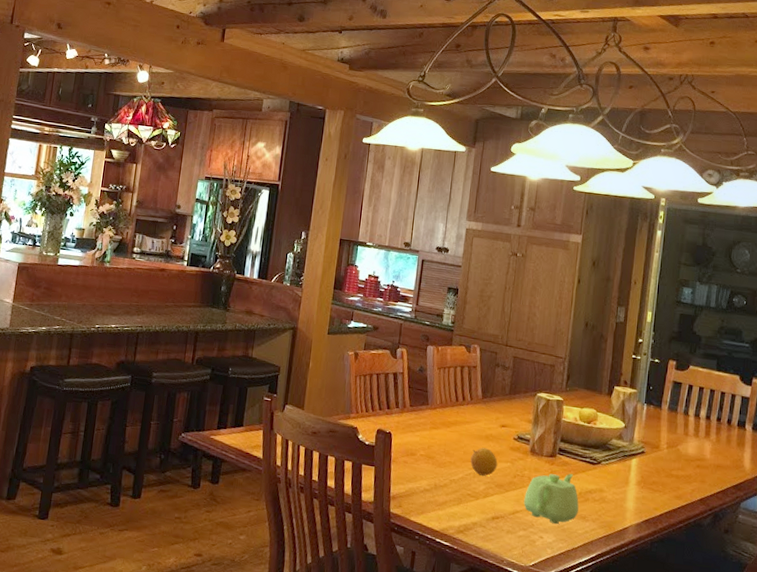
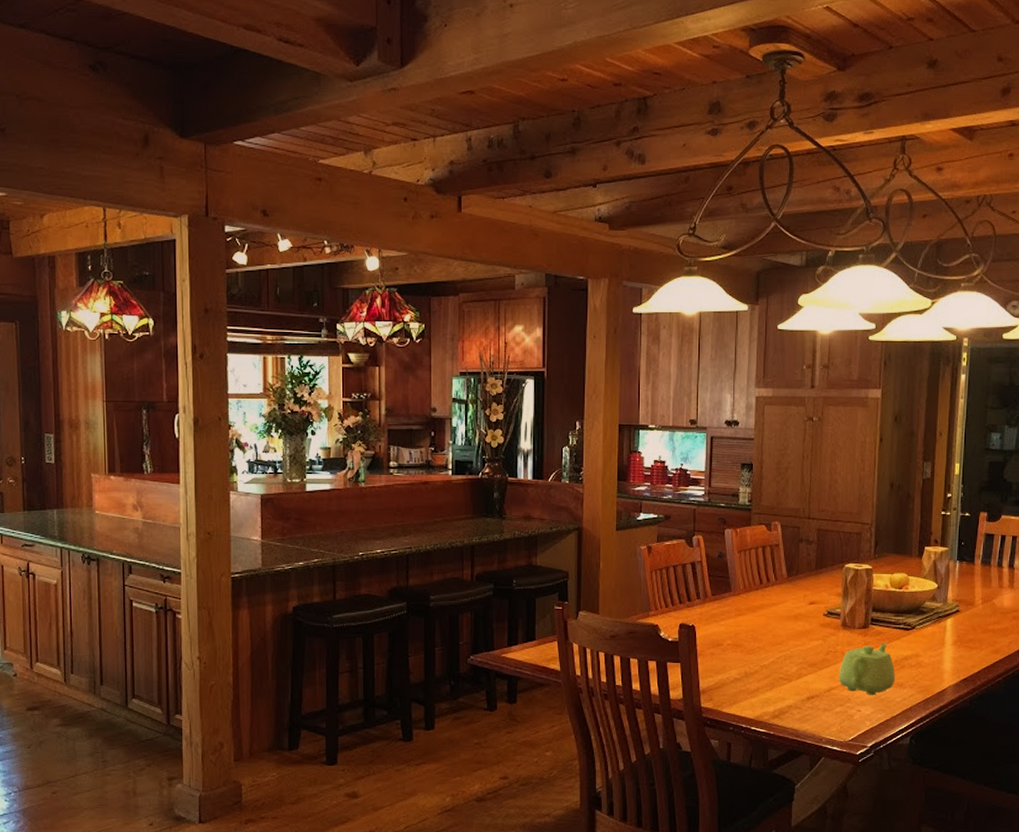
fruit: present [470,447,498,476] -> none [780,628,809,657]

